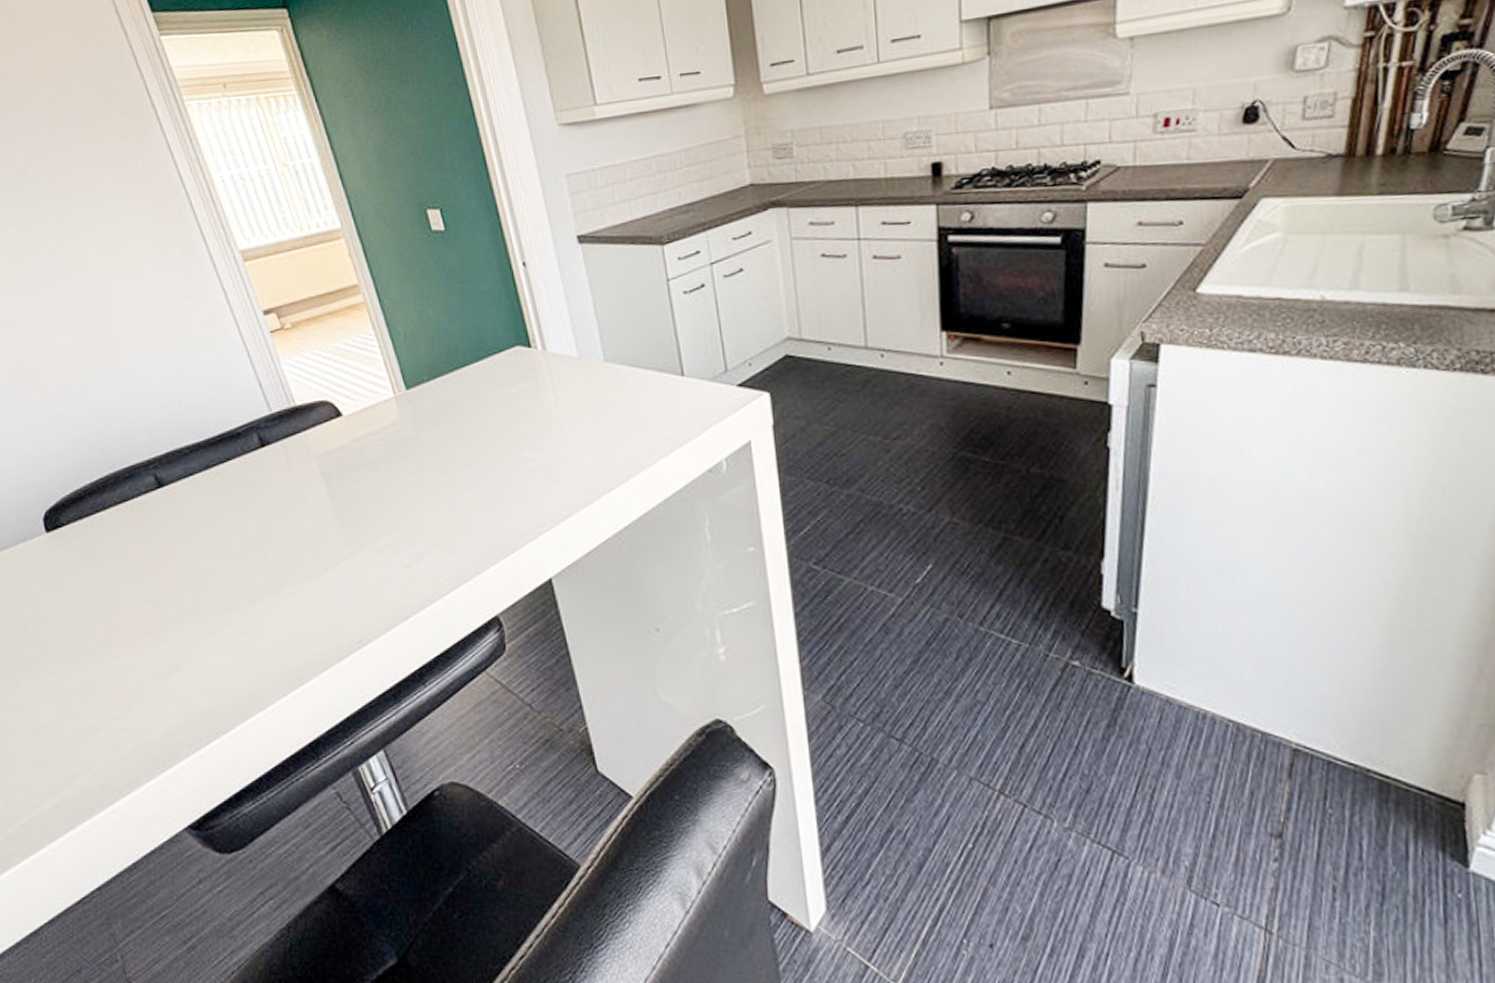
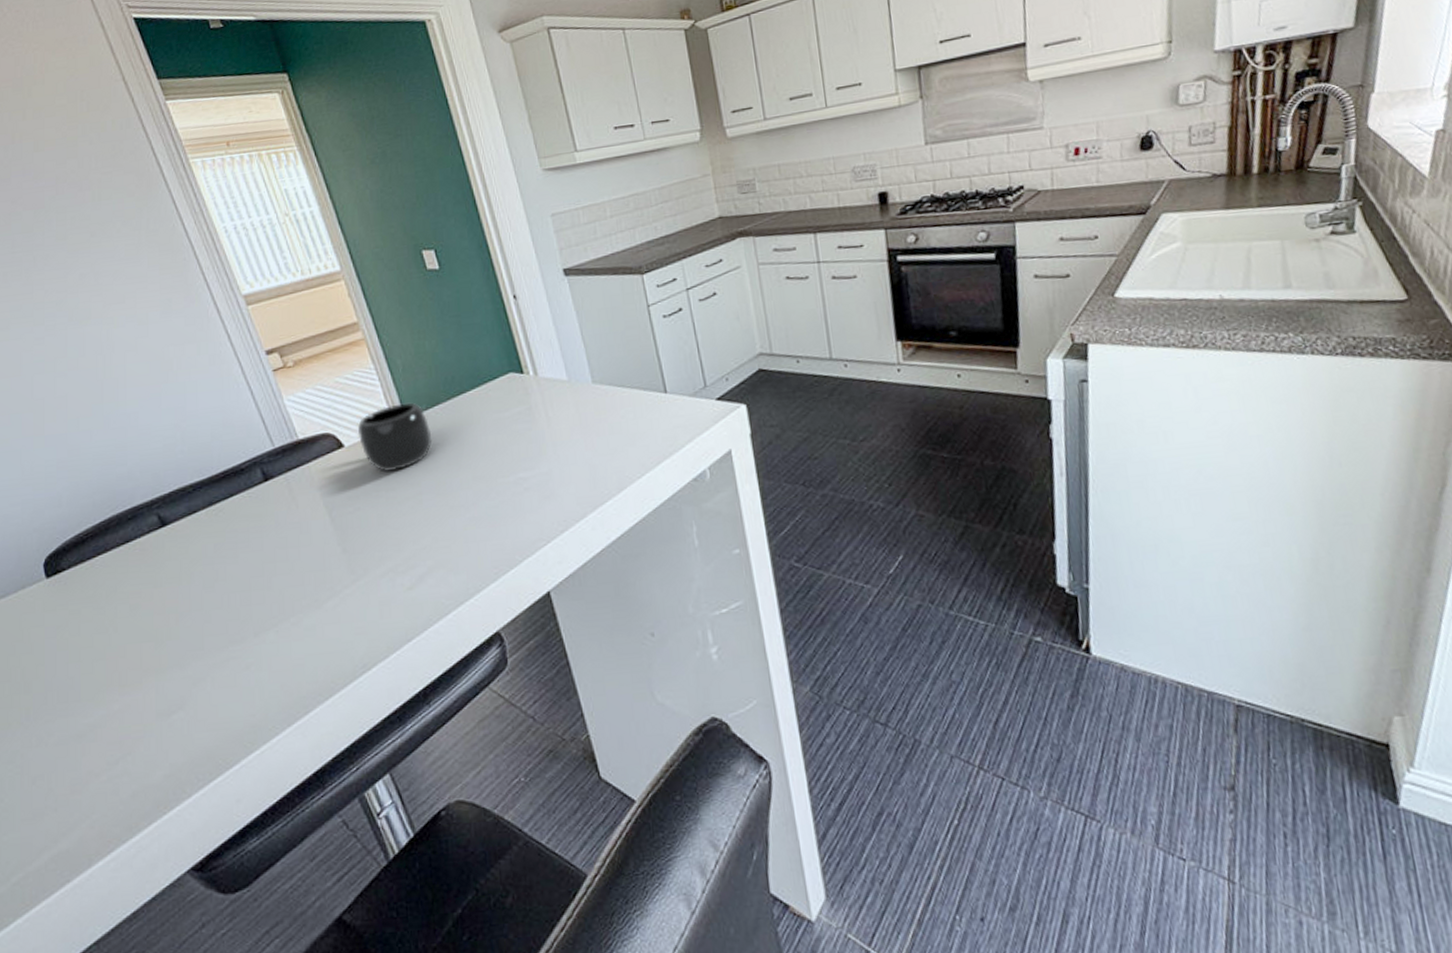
mug: none [356,372,434,444] -> present [357,402,433,472]

